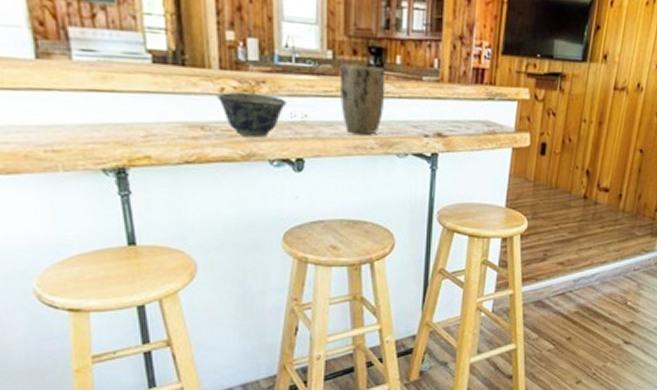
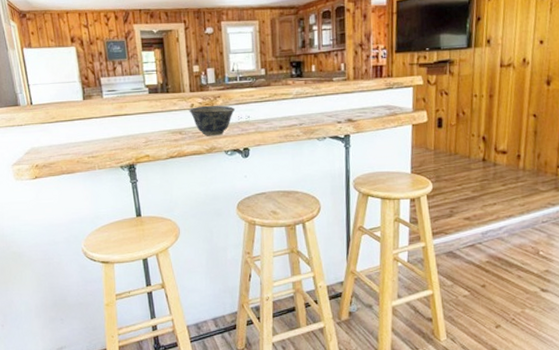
plant pot: present [340,64,386,135] -> none [271,75,305,127]

